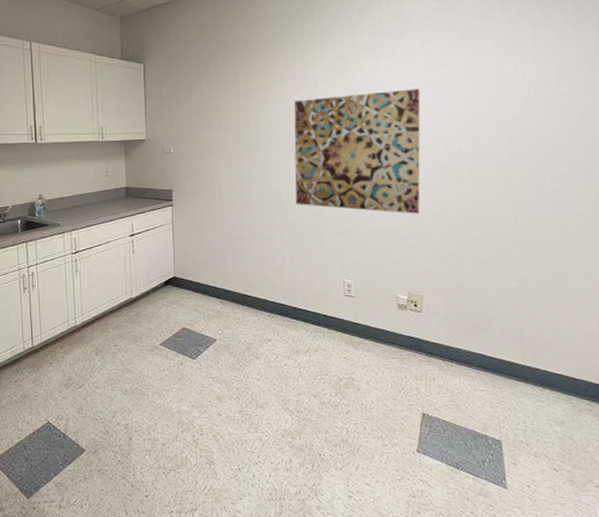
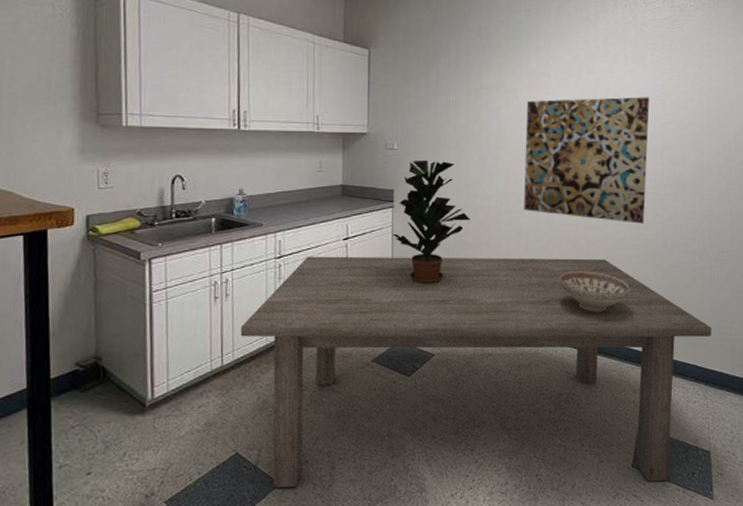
dining table: none [46,249,498,468] -> present [240,256,711,488]
potted plant: none [172,161,244,276] -> present [392,160,470,285]
decorative bowl: none [333,261,407,301] -> present [559,271,630,312]

